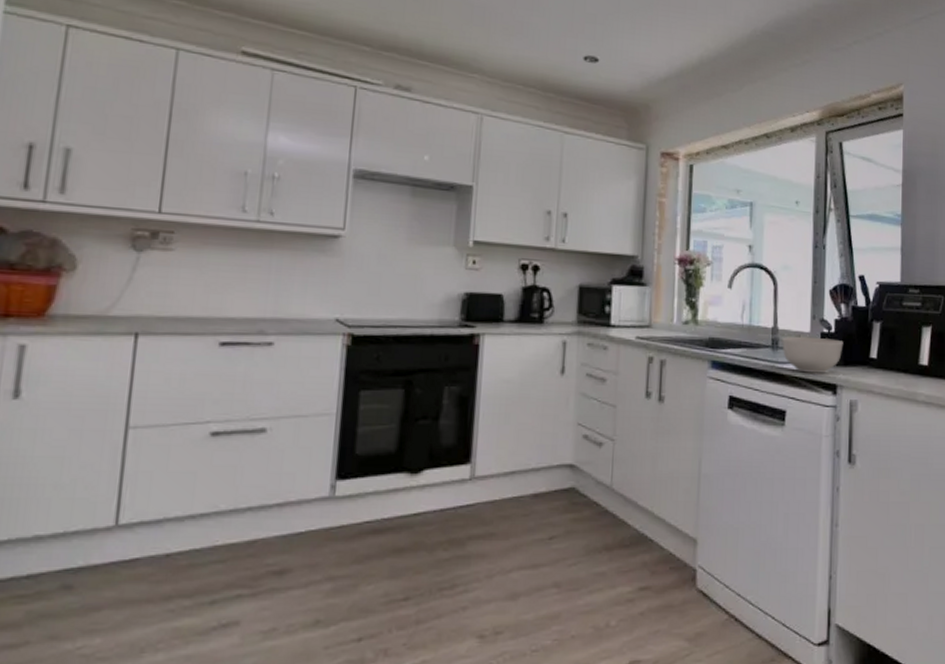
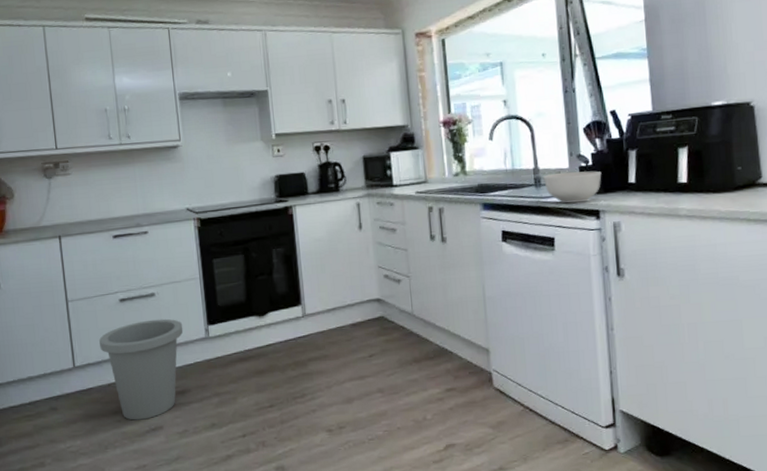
trash can: none [165,465,300,611] -> present [99,318,184,421]

